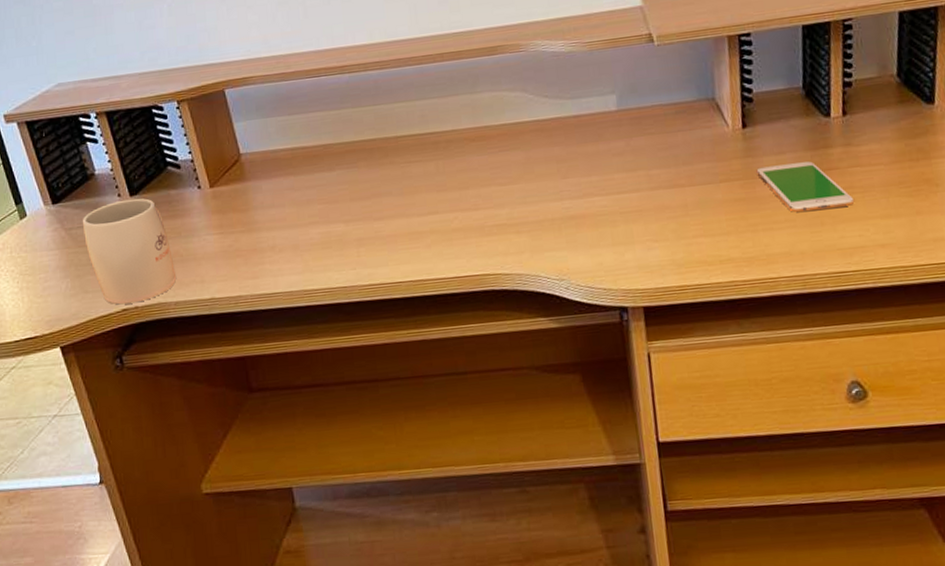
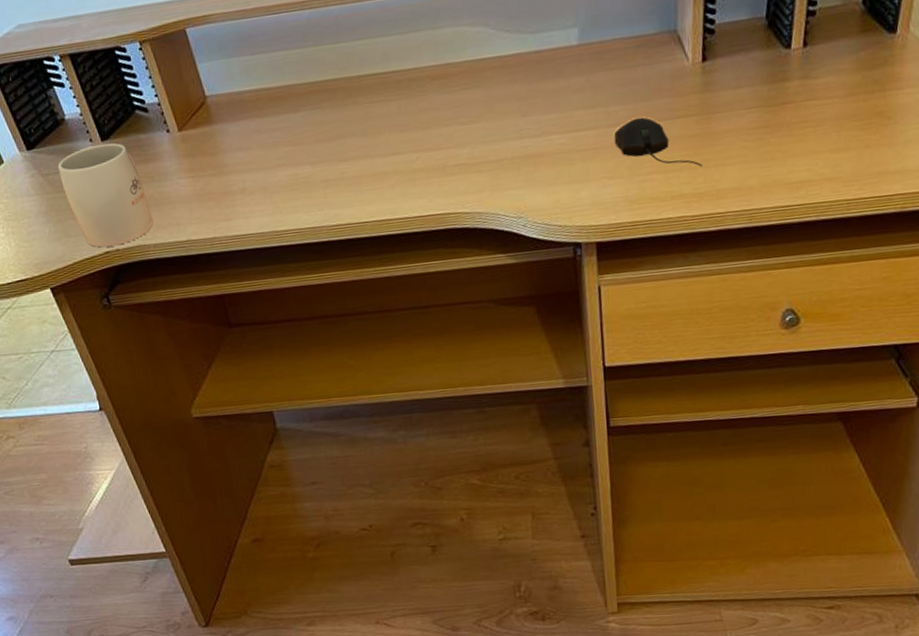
computer mouse: none [656,180,750,231] -> present [613,117,703,167]
phone: present [756,161,855,213] -> none [713,95,807,148]

